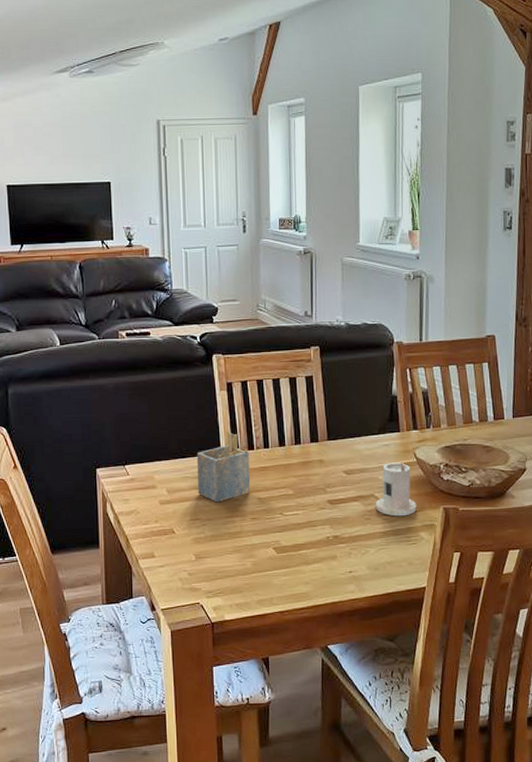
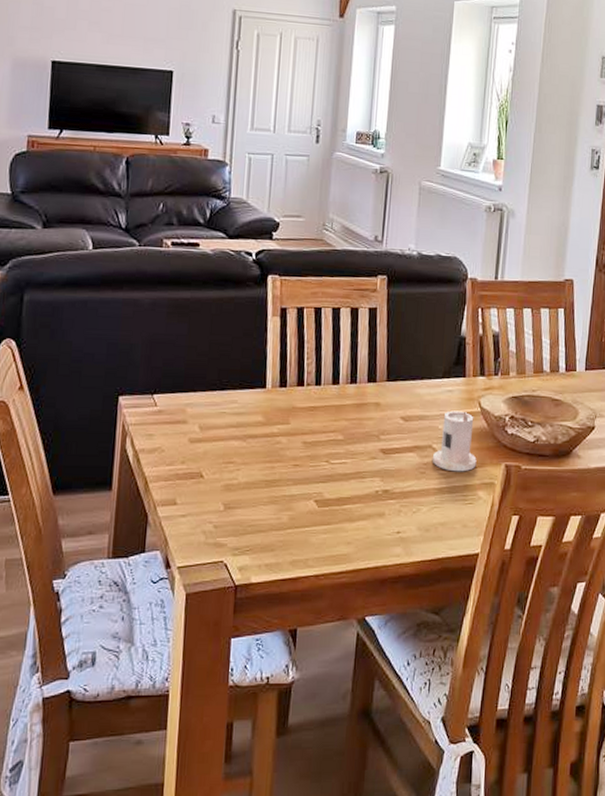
napkin holder: present [196,431,251,503] -> none [236,363,299,444]

